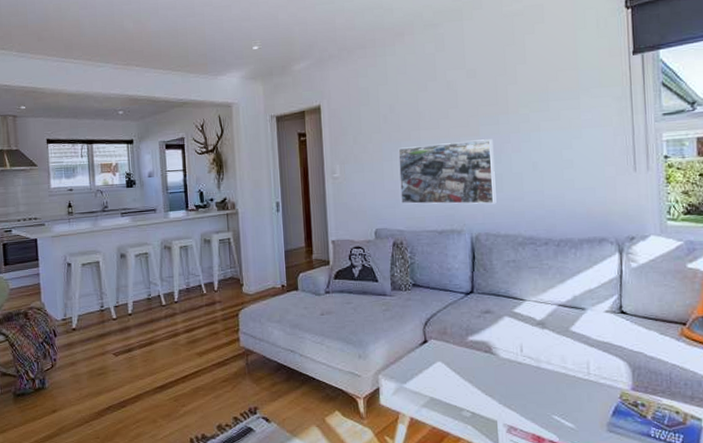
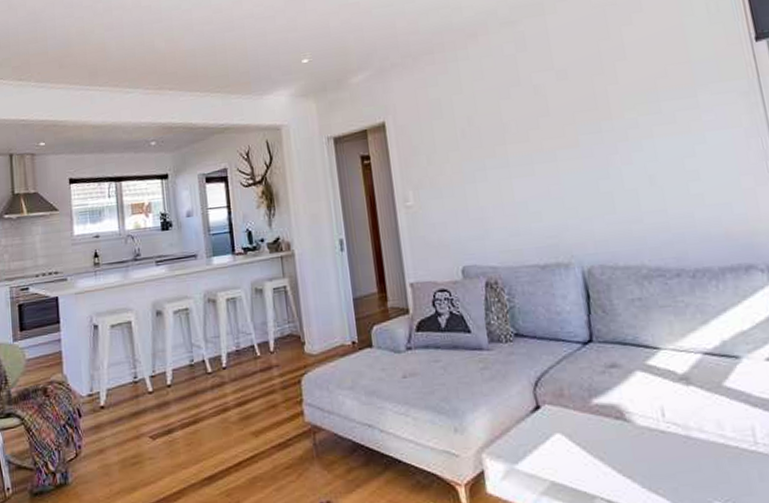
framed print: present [398,139,497,204] -> none [482,150,609,235]

